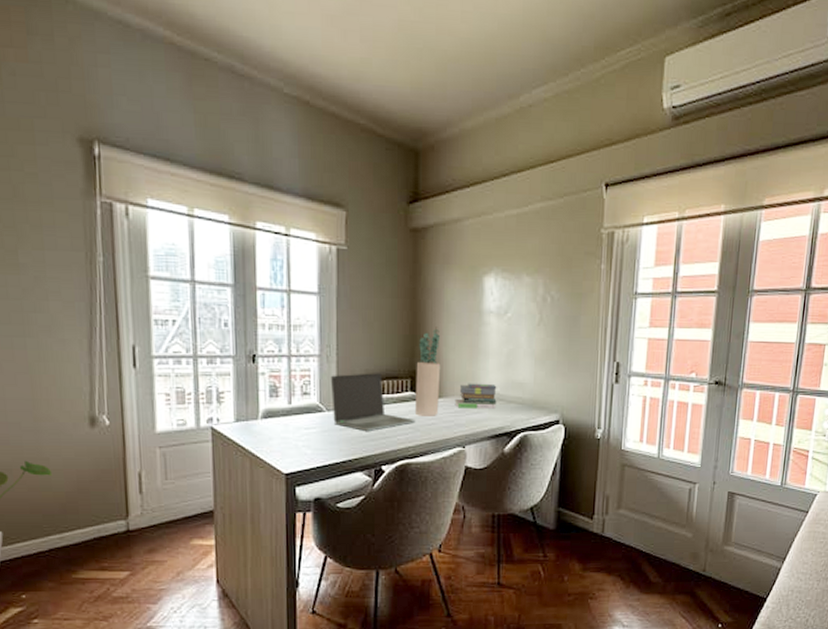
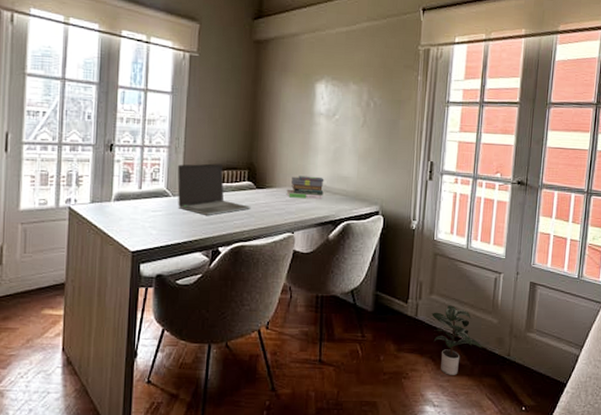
vase: present [414,326,441,416] -> none [250,125,276,204]
potted plant: none [619,520,675,594] -> present [431,305,482,375]

